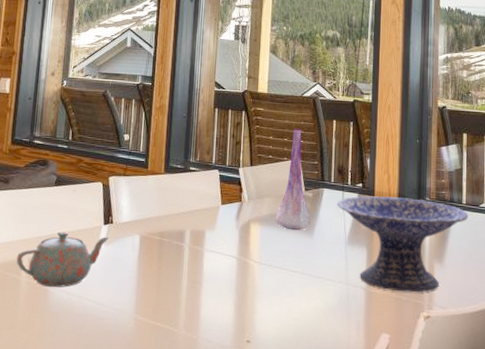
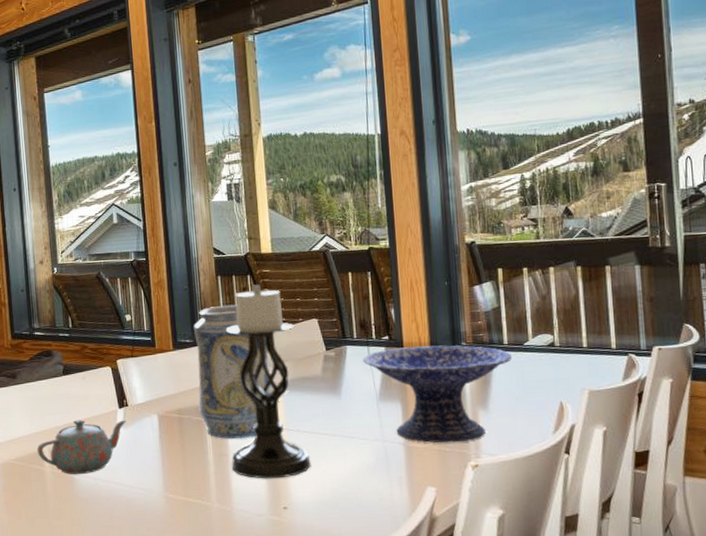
decorative vase: none [180,136,252,267] -> present [194,304,274,439]
candle holder: none [203,121,279,311] -> present [227,284,311,479]
vase: present [275,128,310,231] -> none [297,286,336,393]

